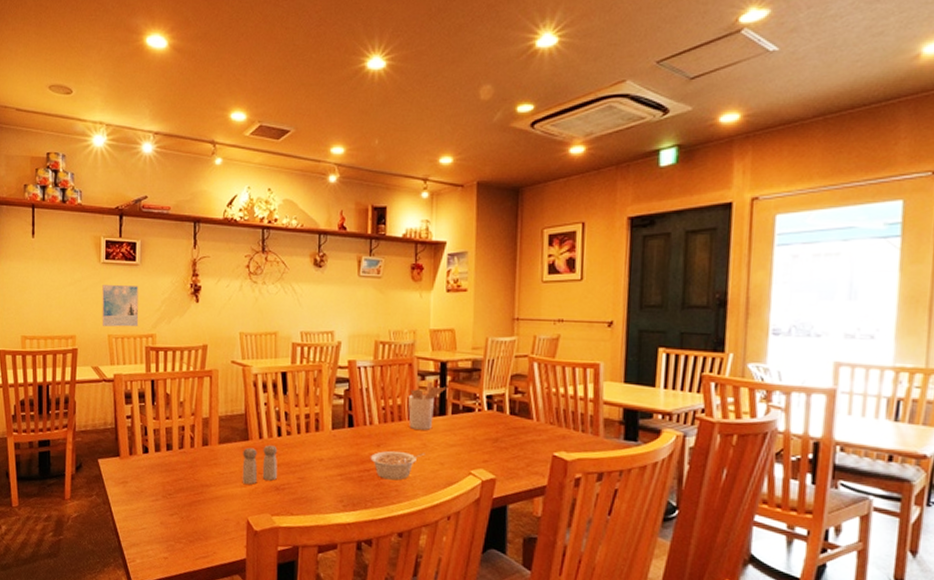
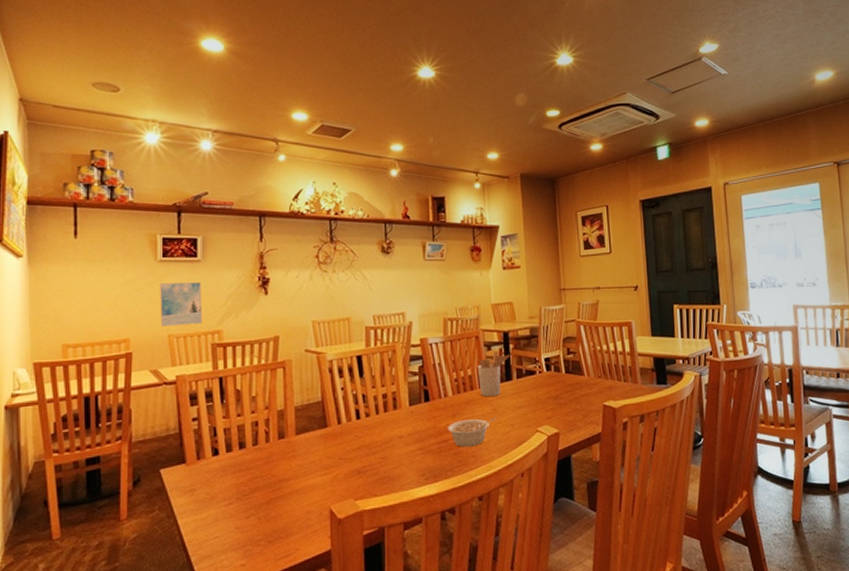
salt and pepper shaker: present [242,445,278,484] -> none [322,429,358,472]

